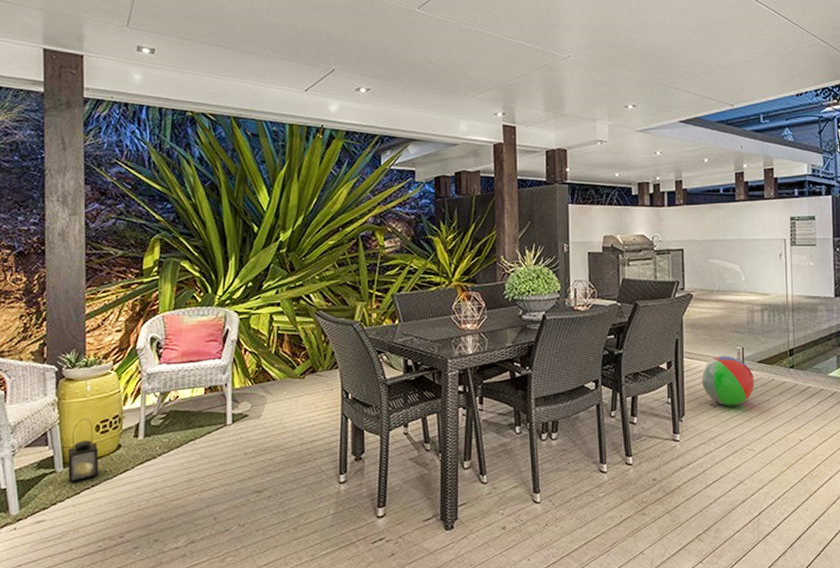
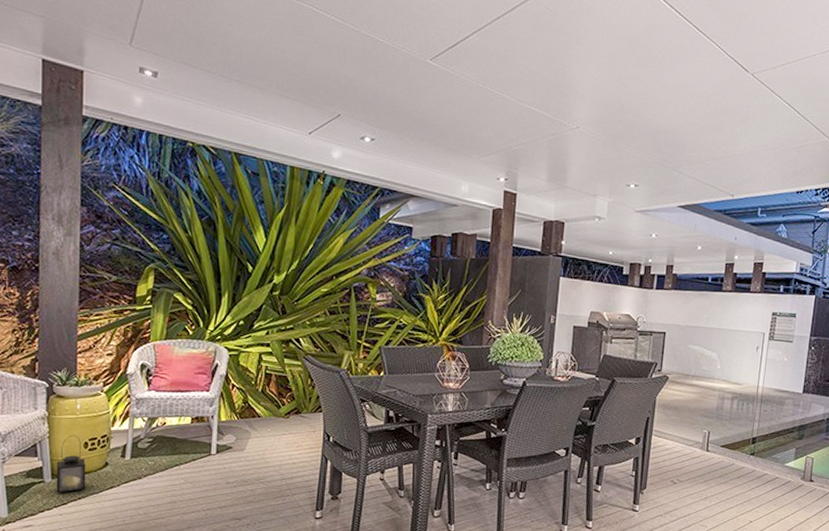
beach ball: present [701,355,755,406] -> none [666,437,716,485]

